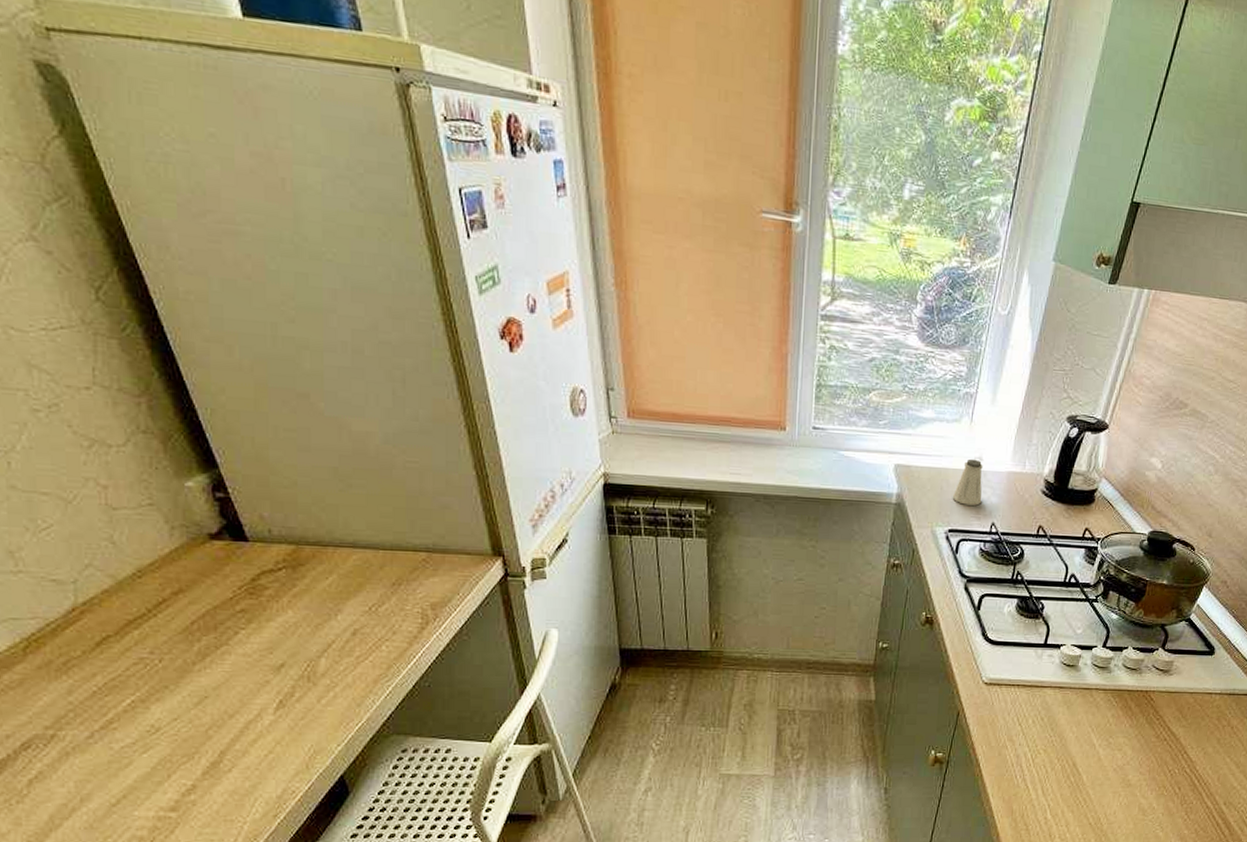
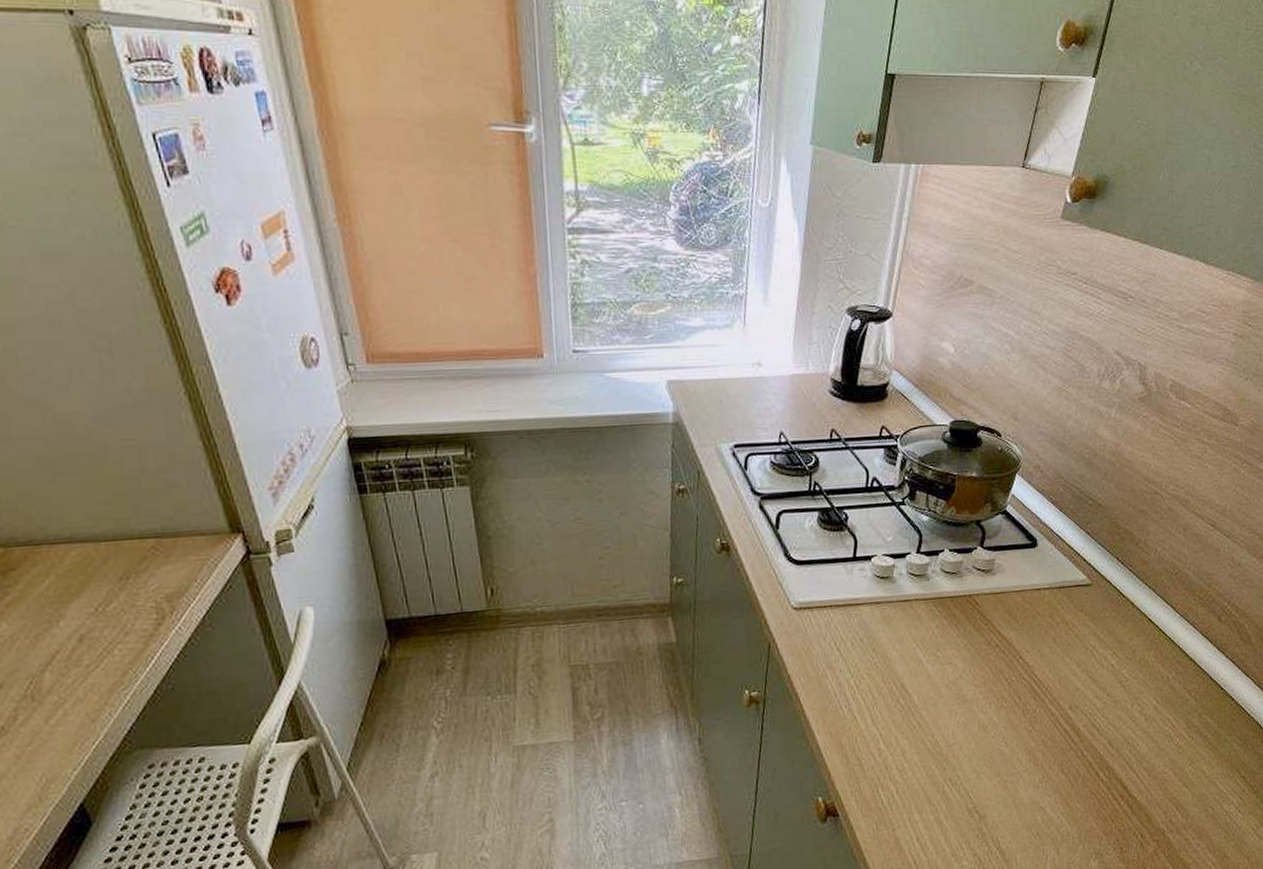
saltshaker: present [953,458,983,506] -> none [735,365,767,416]

